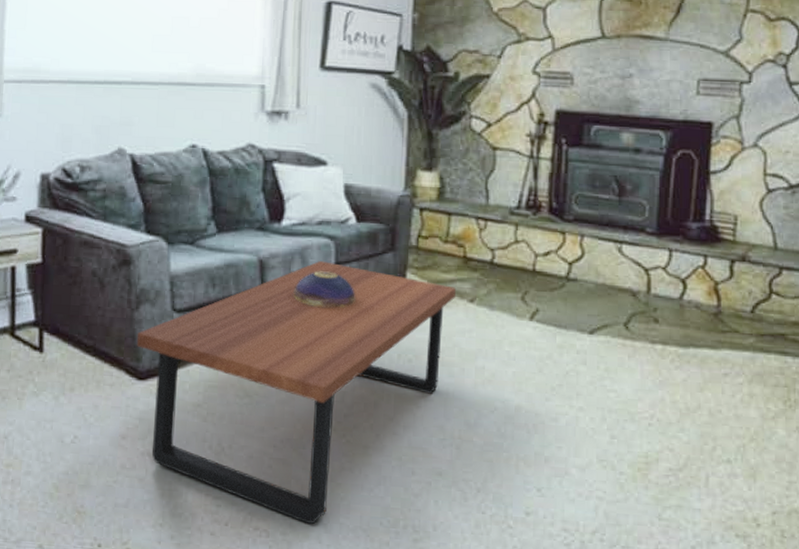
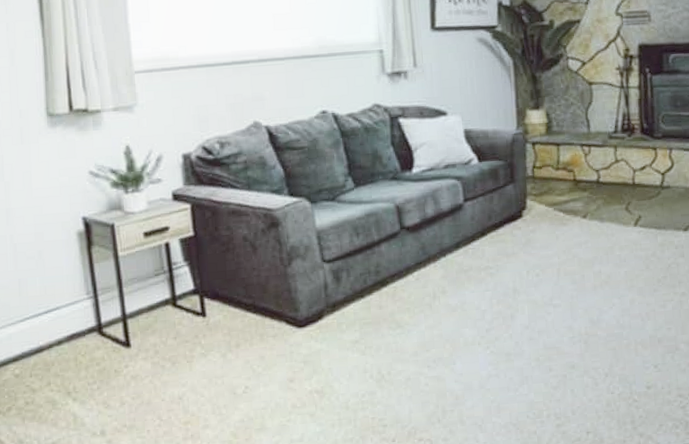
coffee table: present [136,261,457,524] -> none [292,200,571,428]
decorative bowl: present [293,271,355,309] -> none [430,208,485,241]

